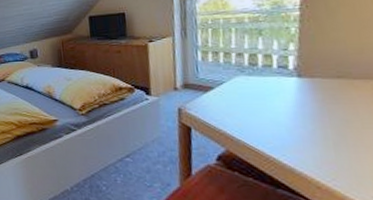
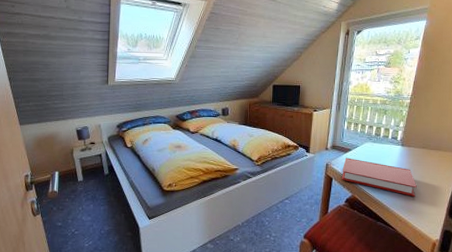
book: none [204,98,340,151] -> present [341,158,417,197]

